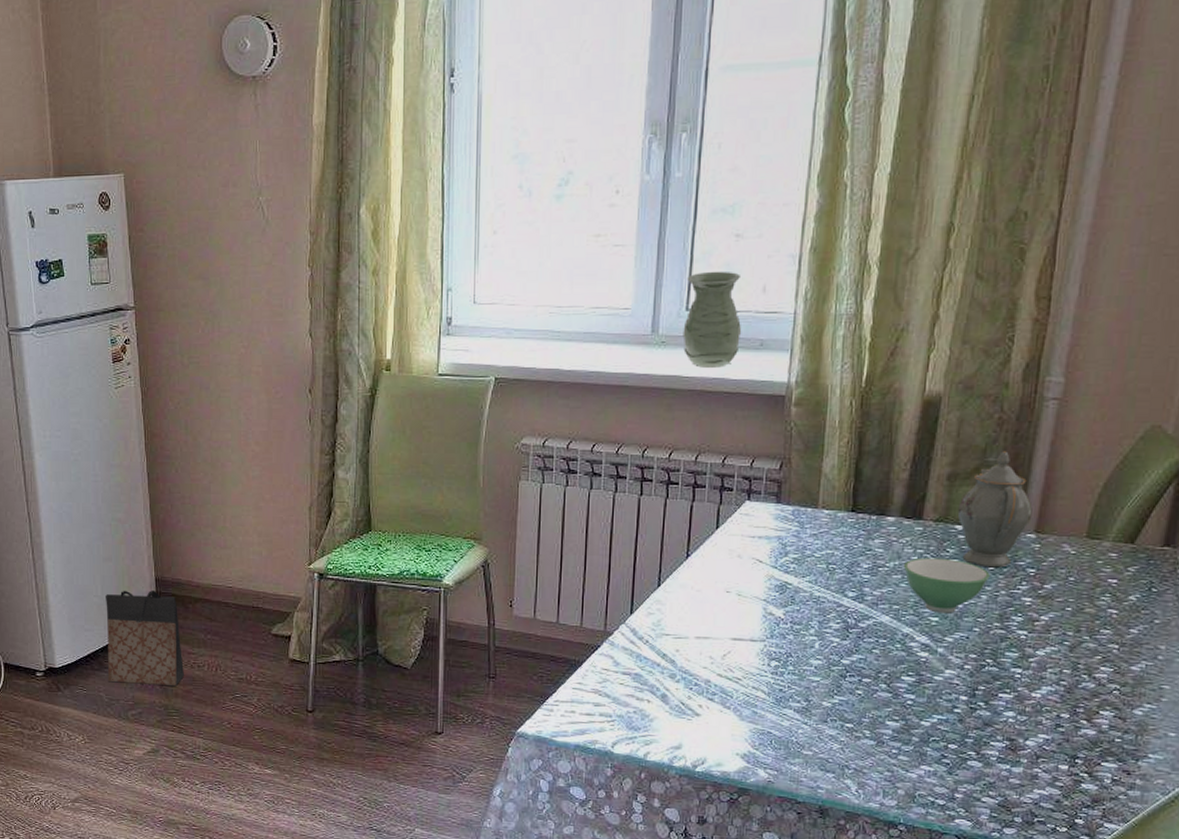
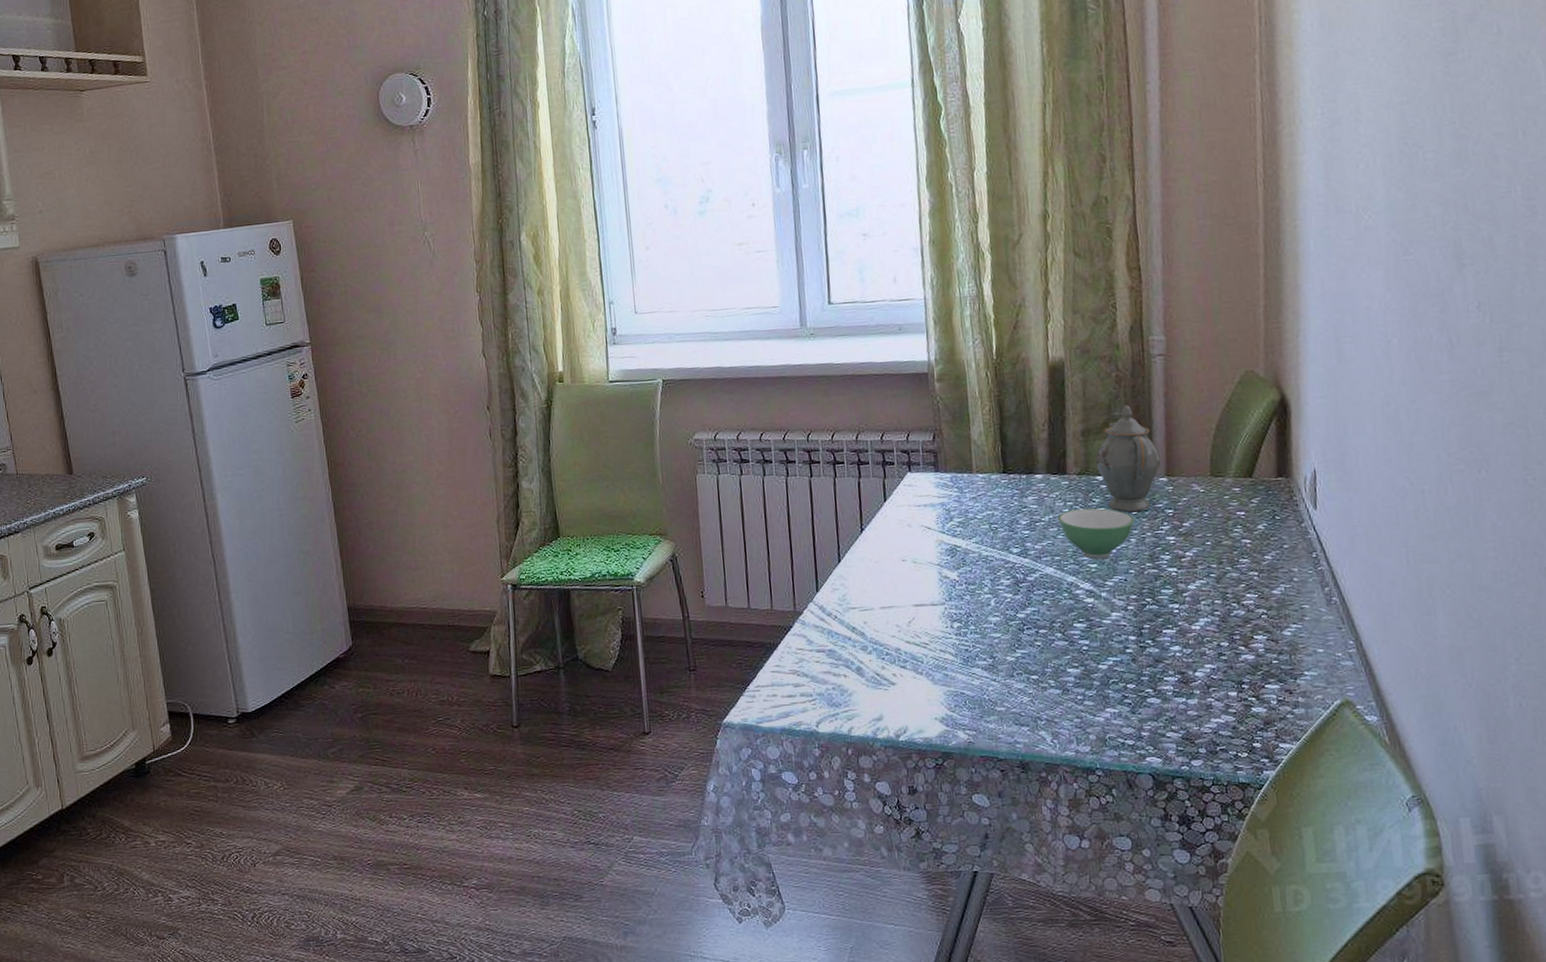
bag: present [106,590,184,686] -> none [297,620,384,721]
vase: present [682,271,742,368] -> none [825,266,881,355]

